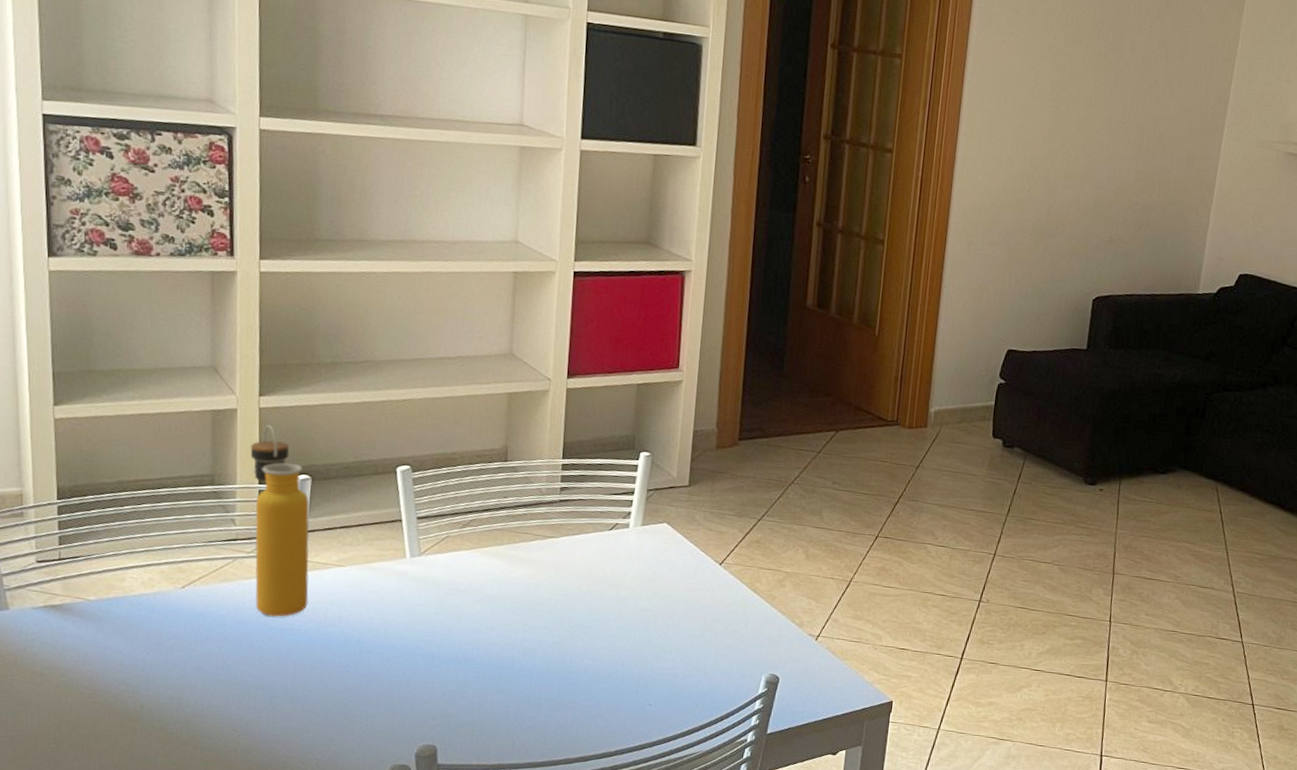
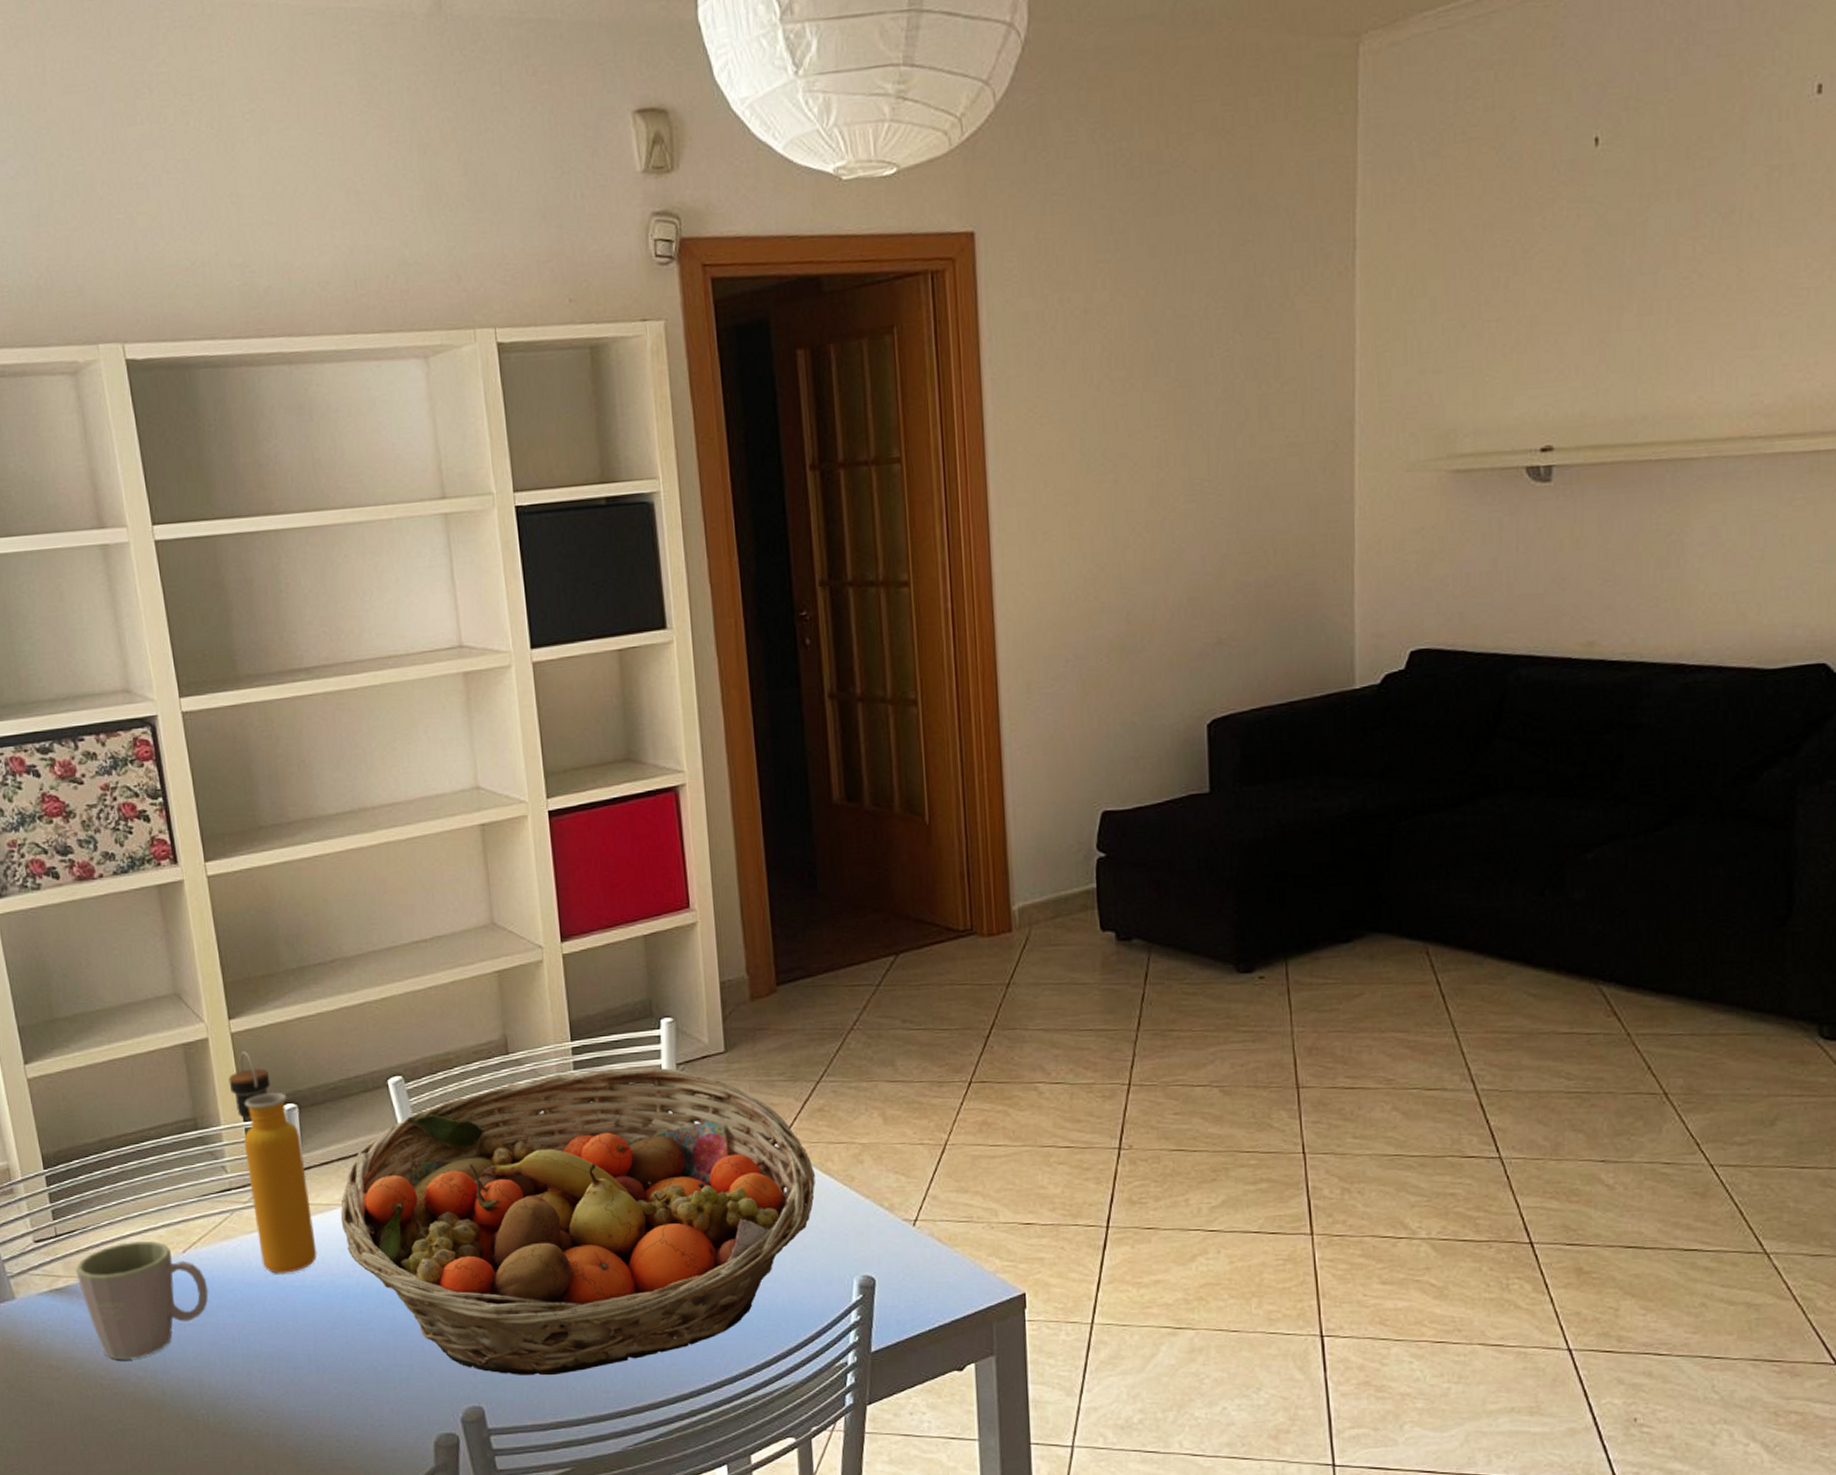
mug: none [73,572,201,675] -> present [75,1240,209,1360]
fruit basket: none [334,483,745,726] -> present [340,1067,815,1376]

